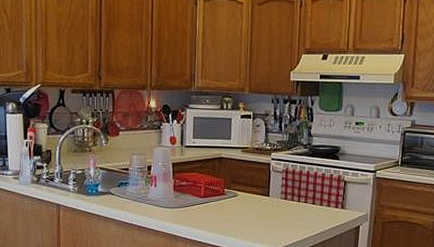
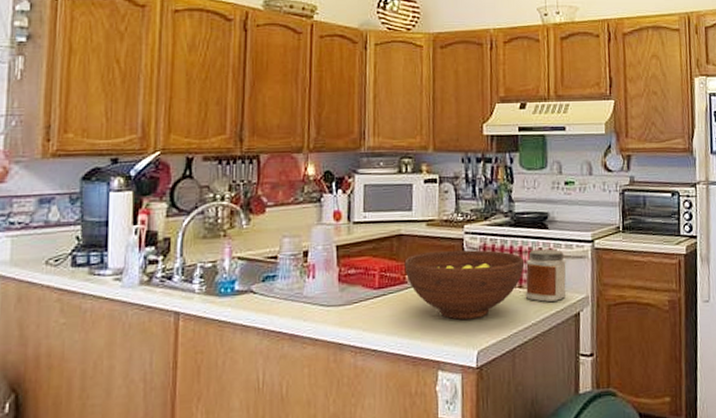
fruit bowl: none [224,172,318,224] -> present [404,250,525,320]
jar: none [317,175,352,216] -> present [525,248,567,302]

